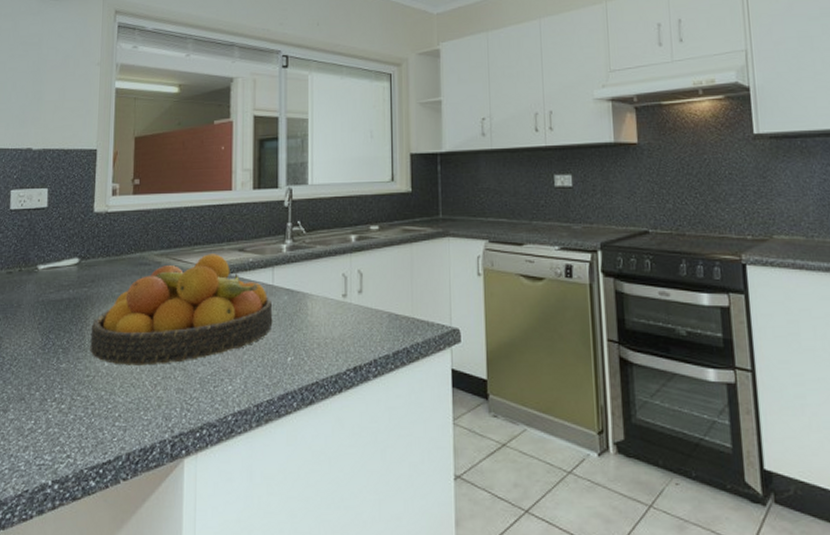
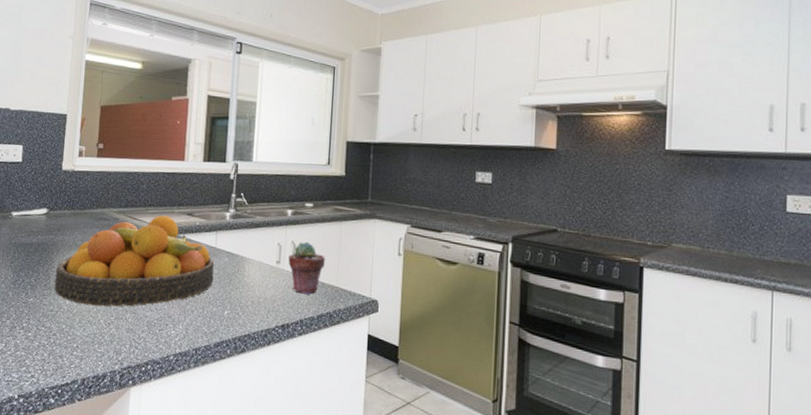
potted succulent: none [356,269,397,329] -> present [288,241,325,295]

